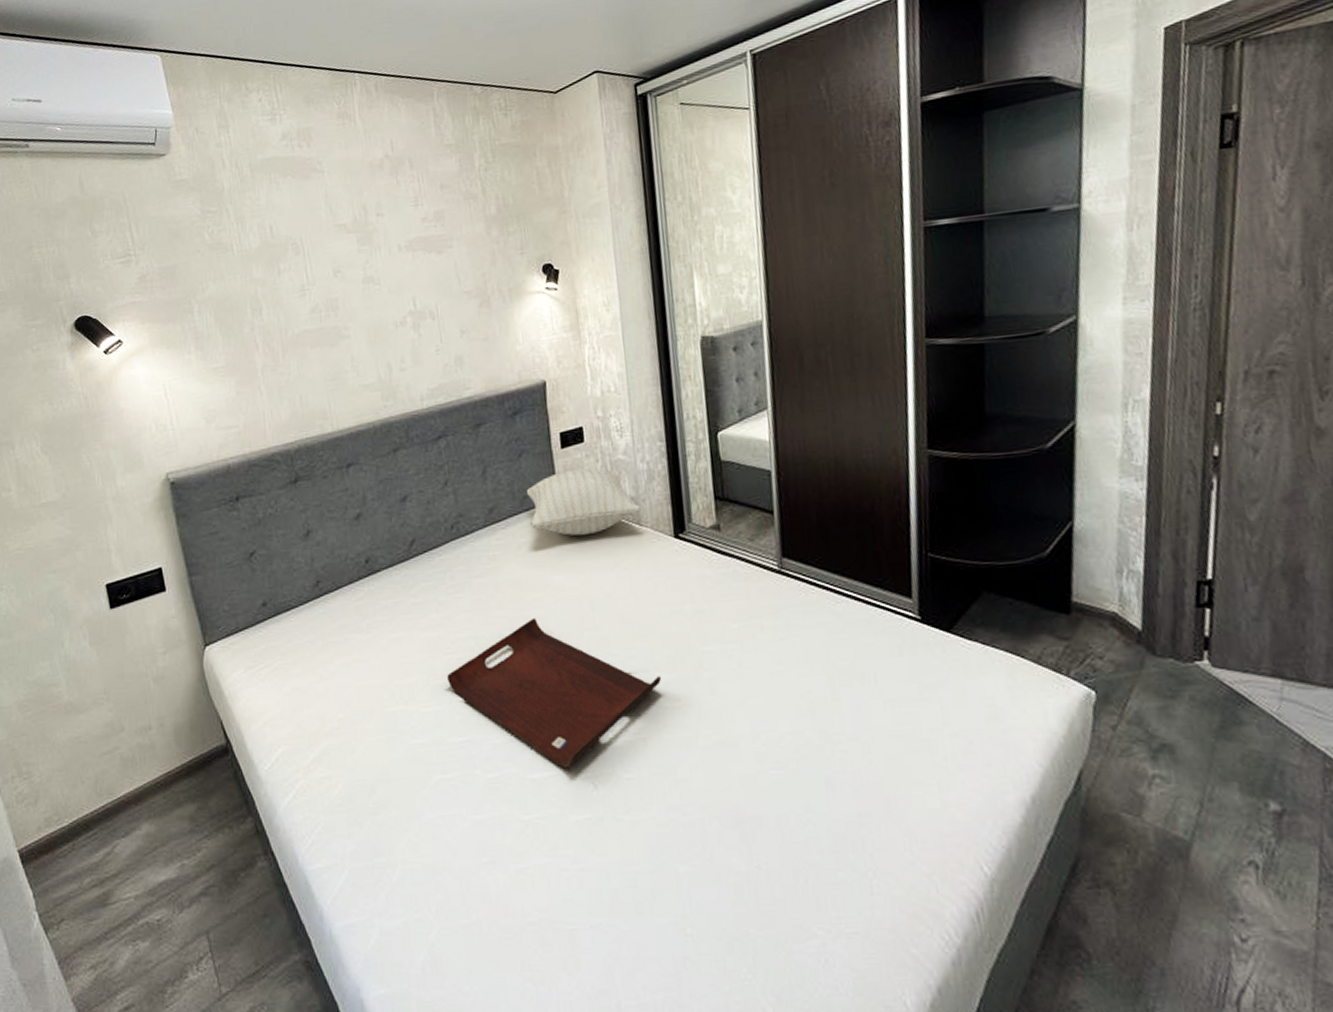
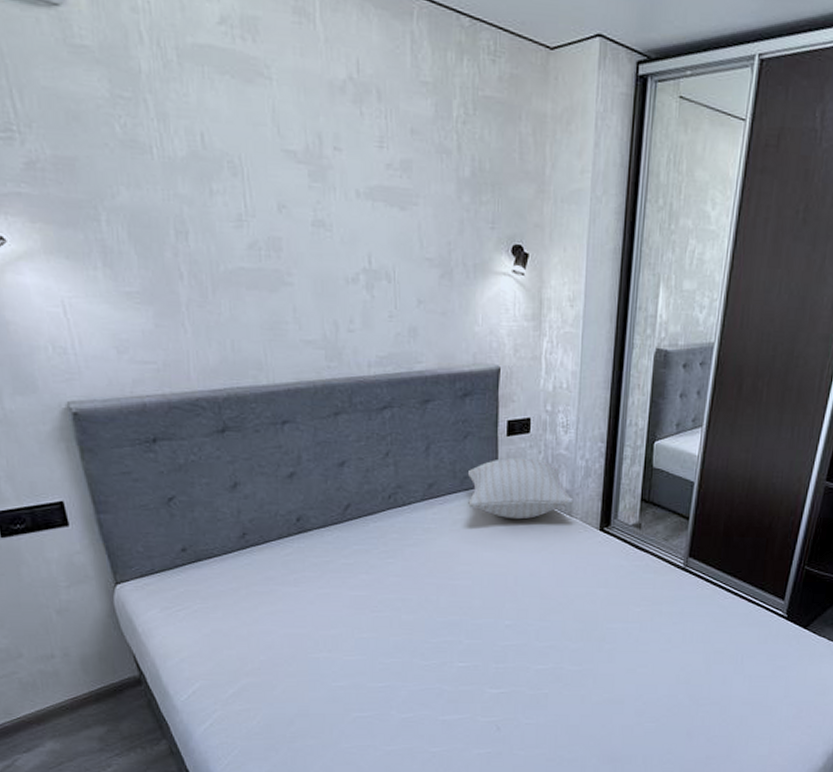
serving tray: present [447,617,661,770] -> none [372,587,568,714]

